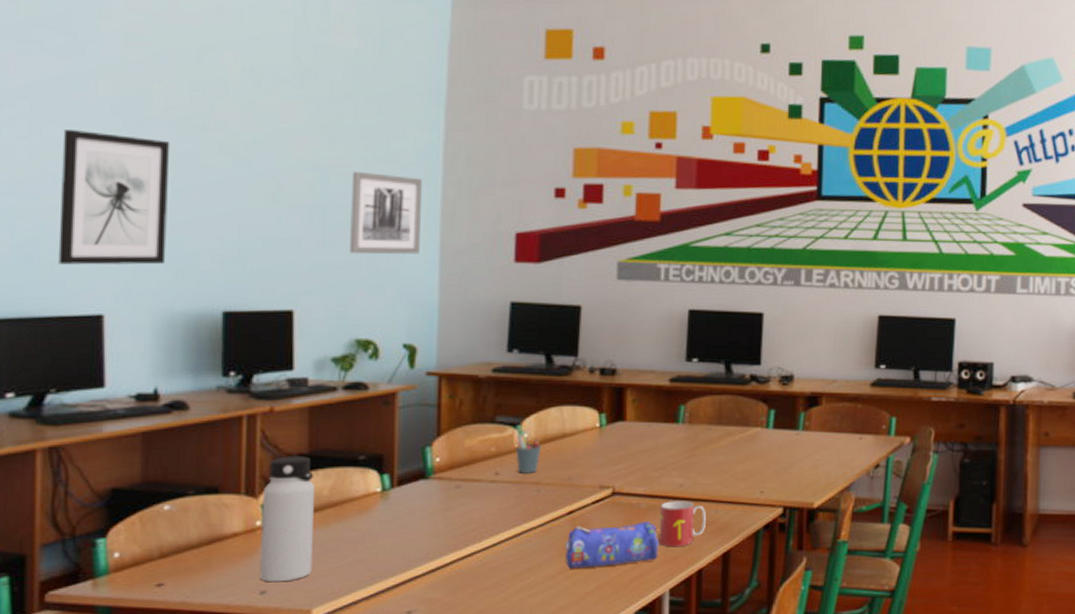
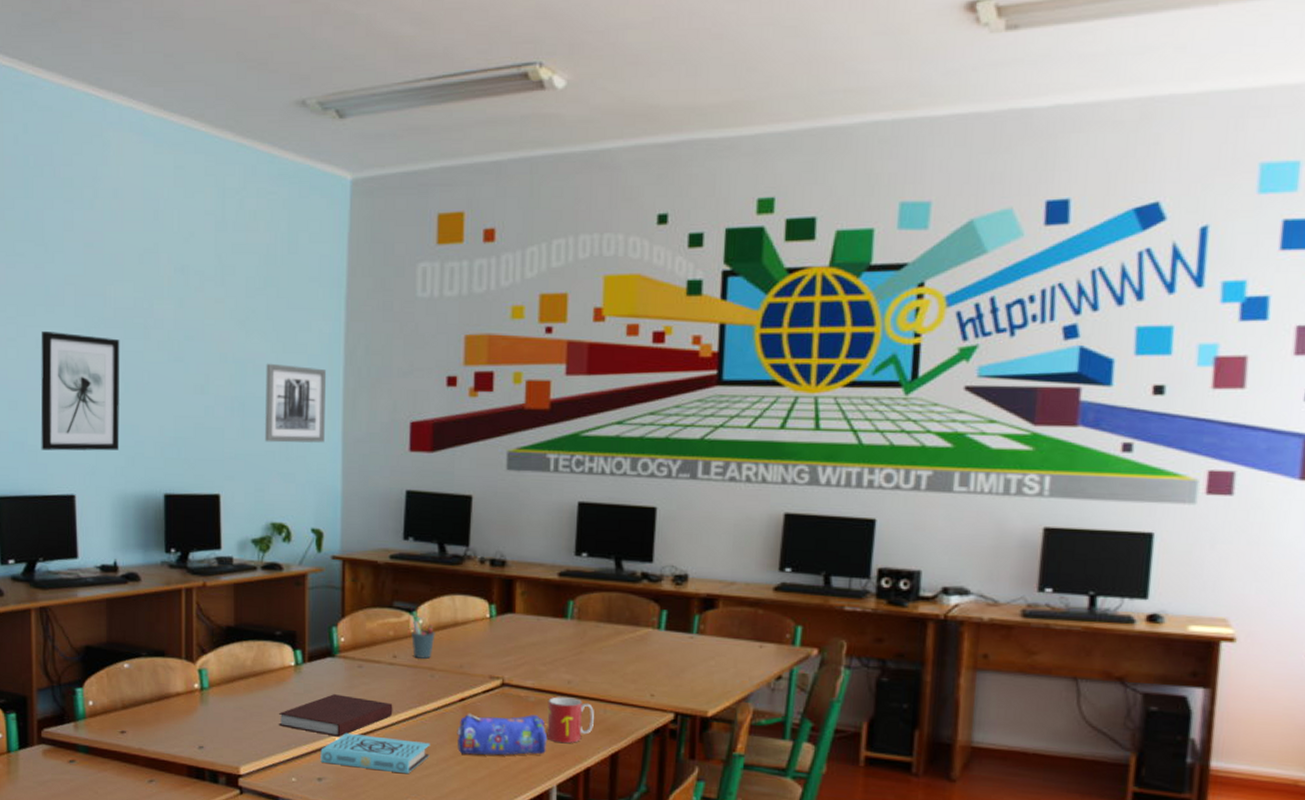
water bottle: present [260,456,316,583] -> none [199,627,241,740]
notebook: none [360,518,495,564] -> present [278,694,393,737]
book: none [410,558,536,596] -> present [320,732,430,774]

